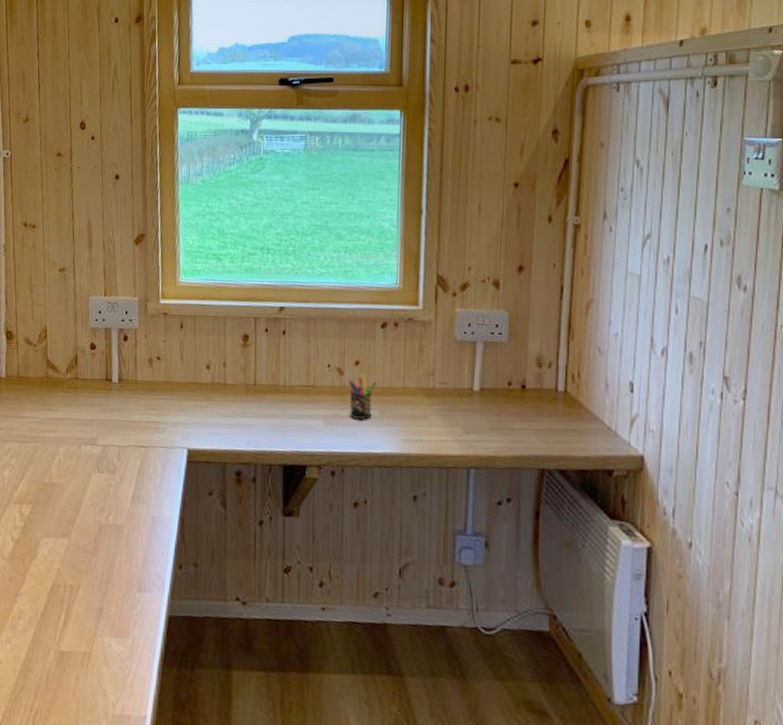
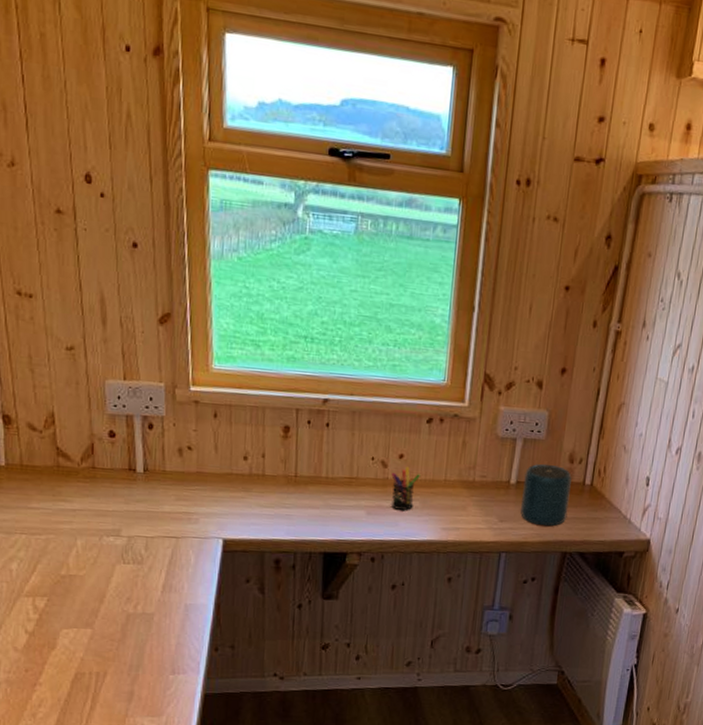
speaker: none [487,368,542,439] -> present [521,463,572,526]

